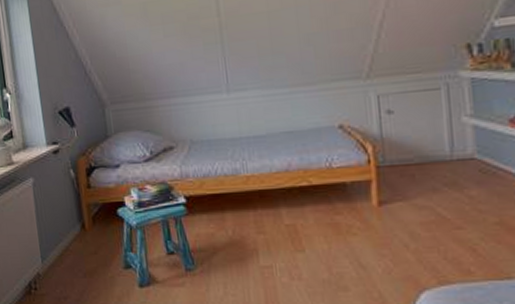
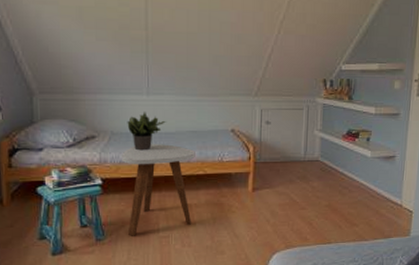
side table: none [205,150,299,266] -> present [122,144,195,236]
potted plant: none [207,113,255,161] -> present [127,112,167,151]

